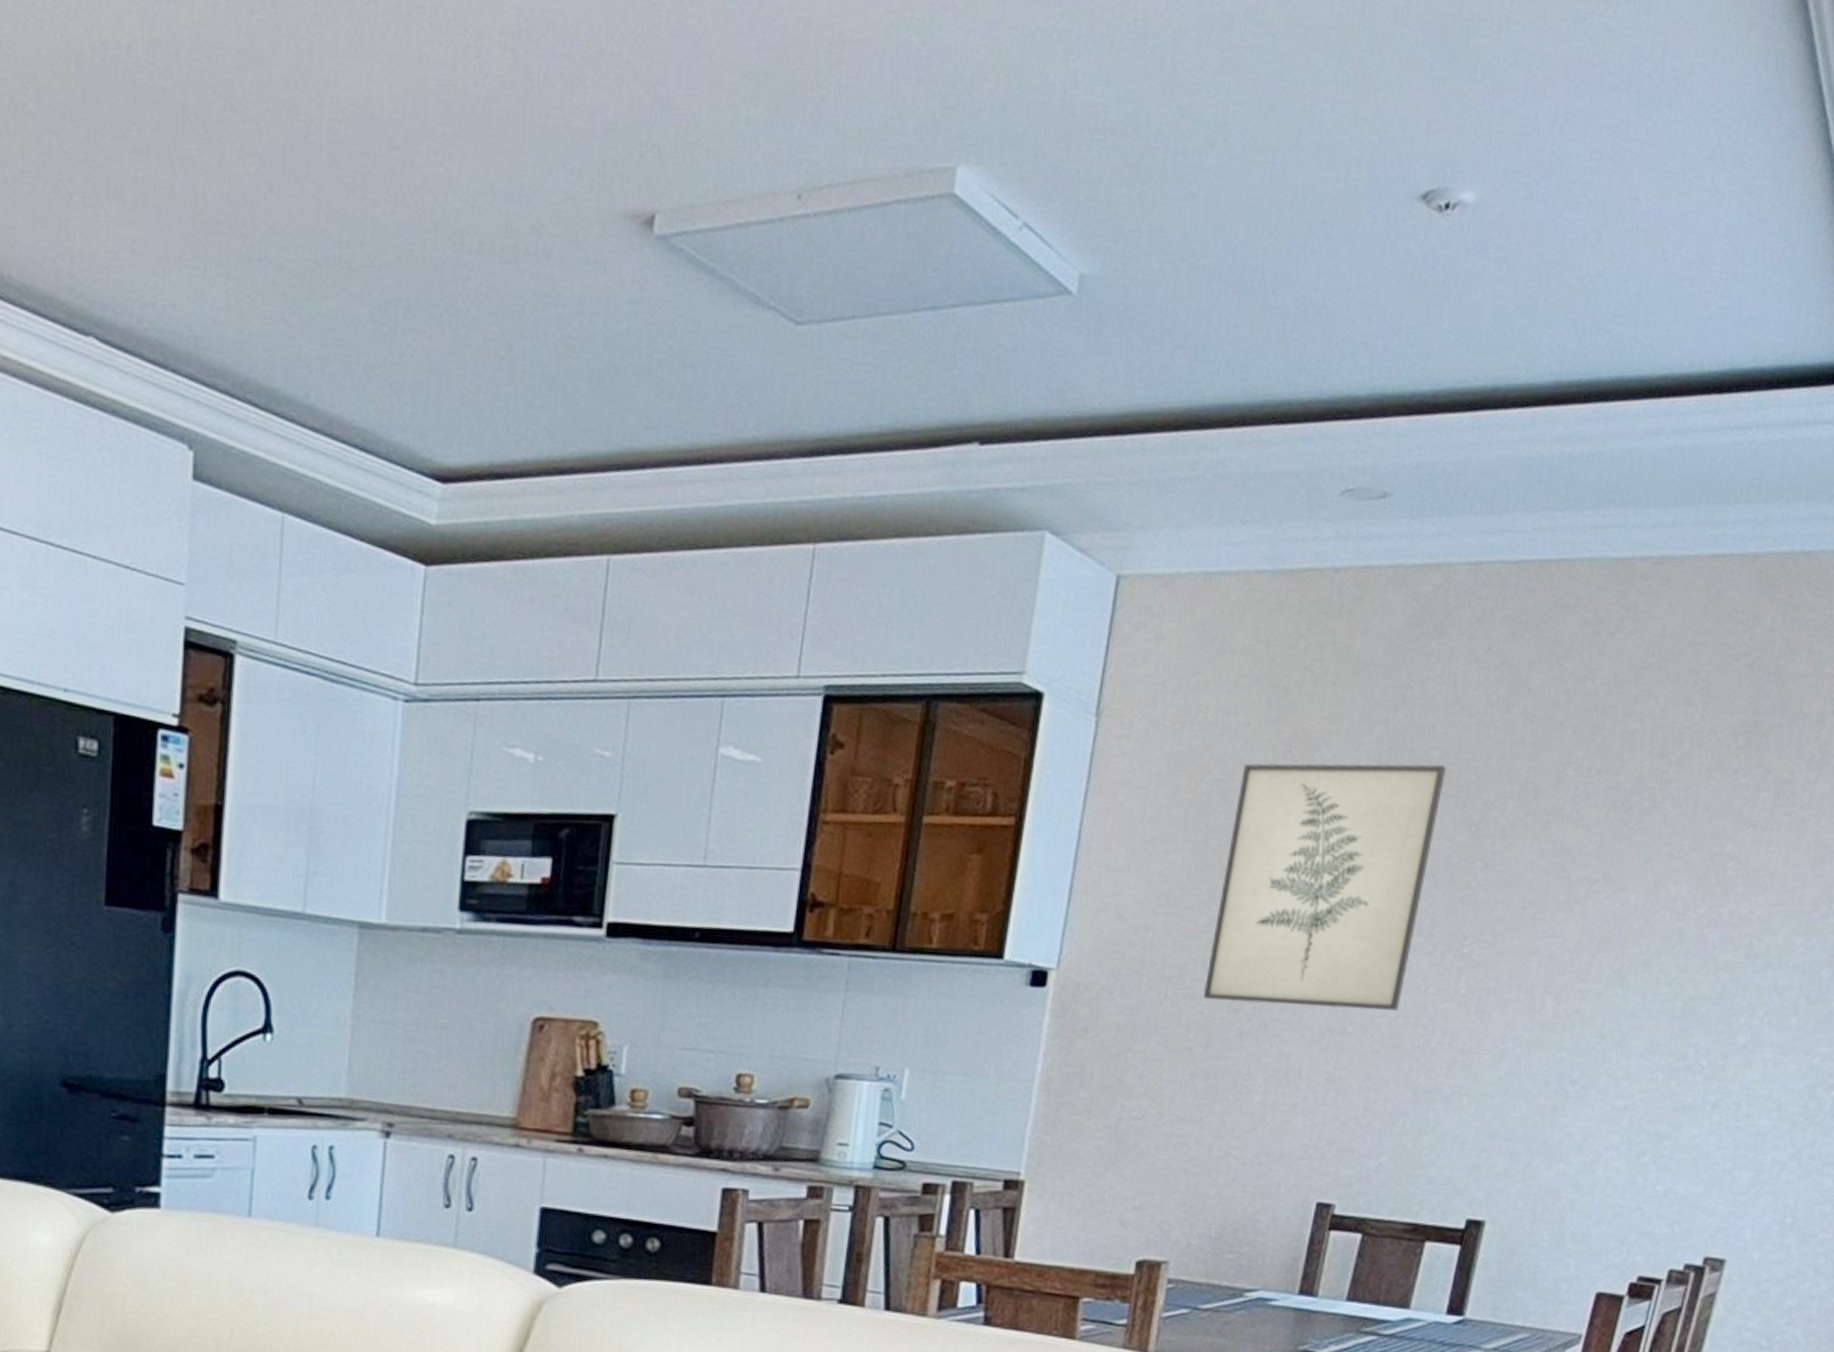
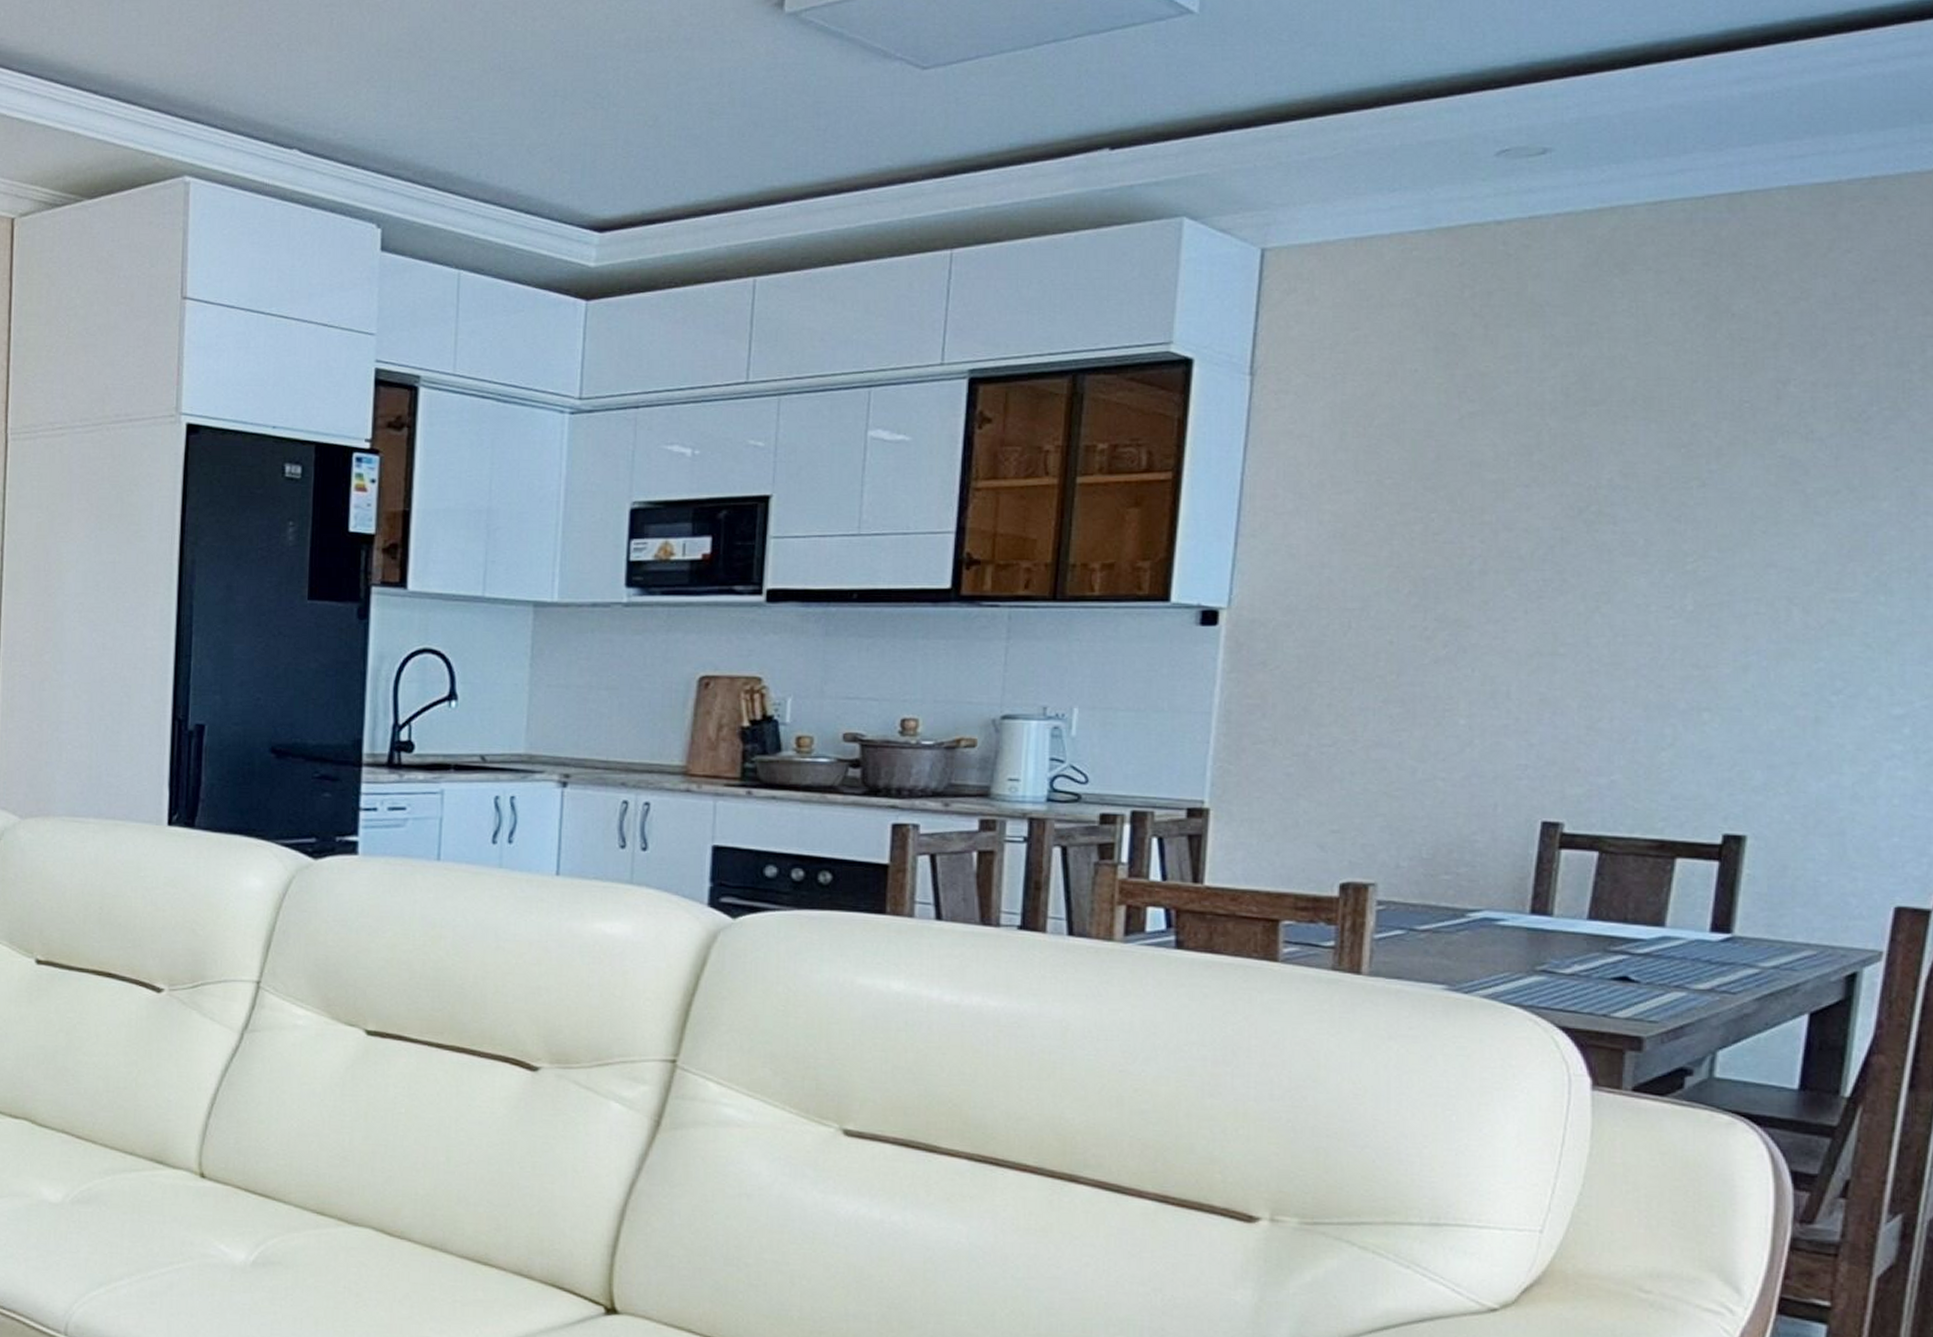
wall art: present [1203,763,1446,1011] -> none [1390,392,1644,631]

